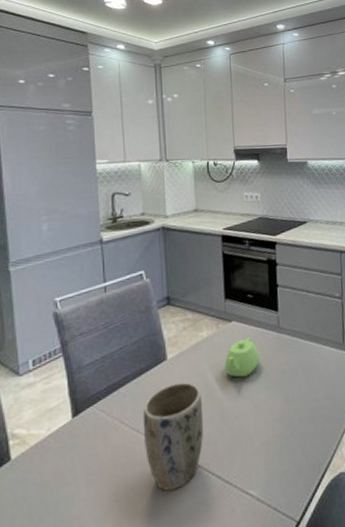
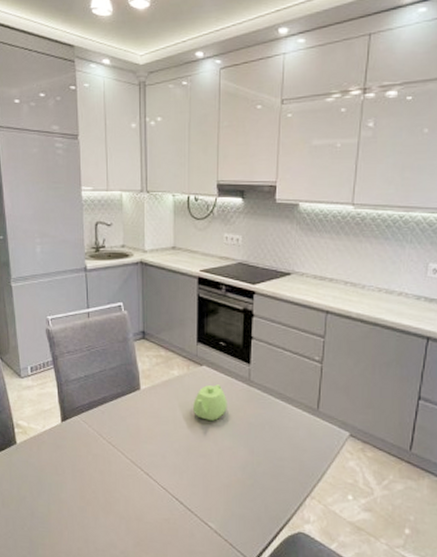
plant pot: present [142,382,204,491] -> none [118,412,171,503]

